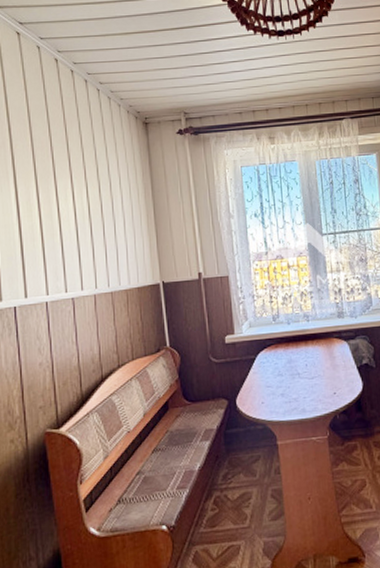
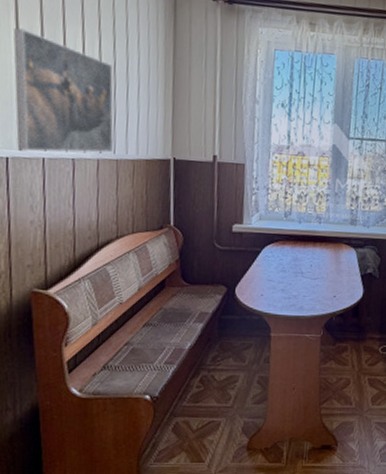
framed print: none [14,190,108,299] -> present [13,27,114,153]

